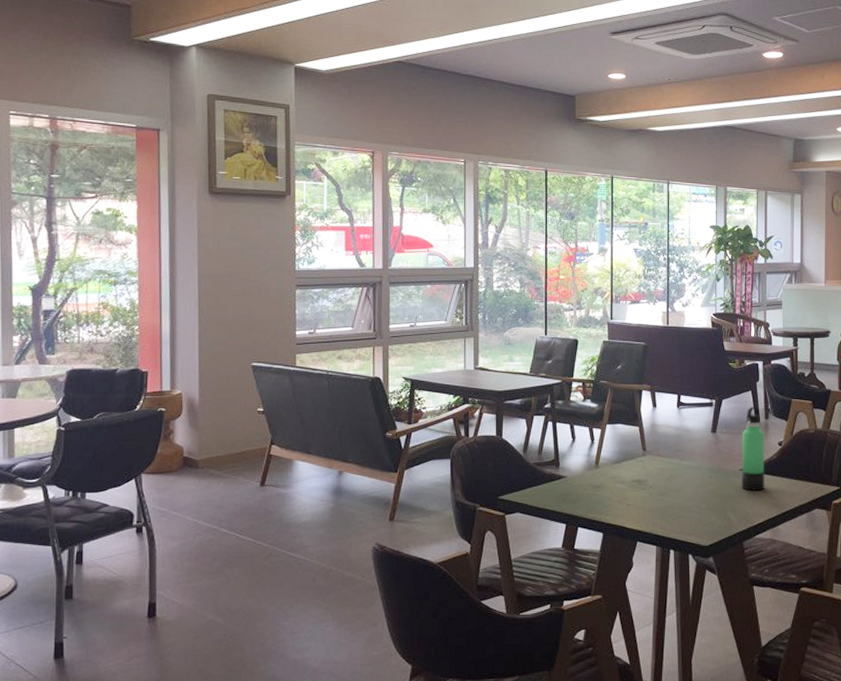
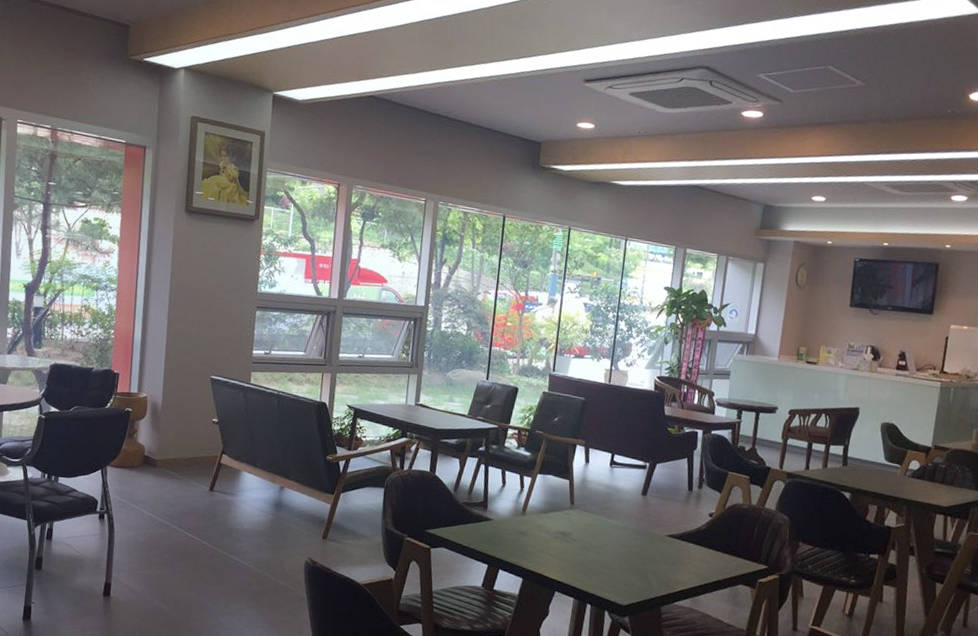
thermos bottle: present [742,406,765,491] -> none [666,474,696,559]

